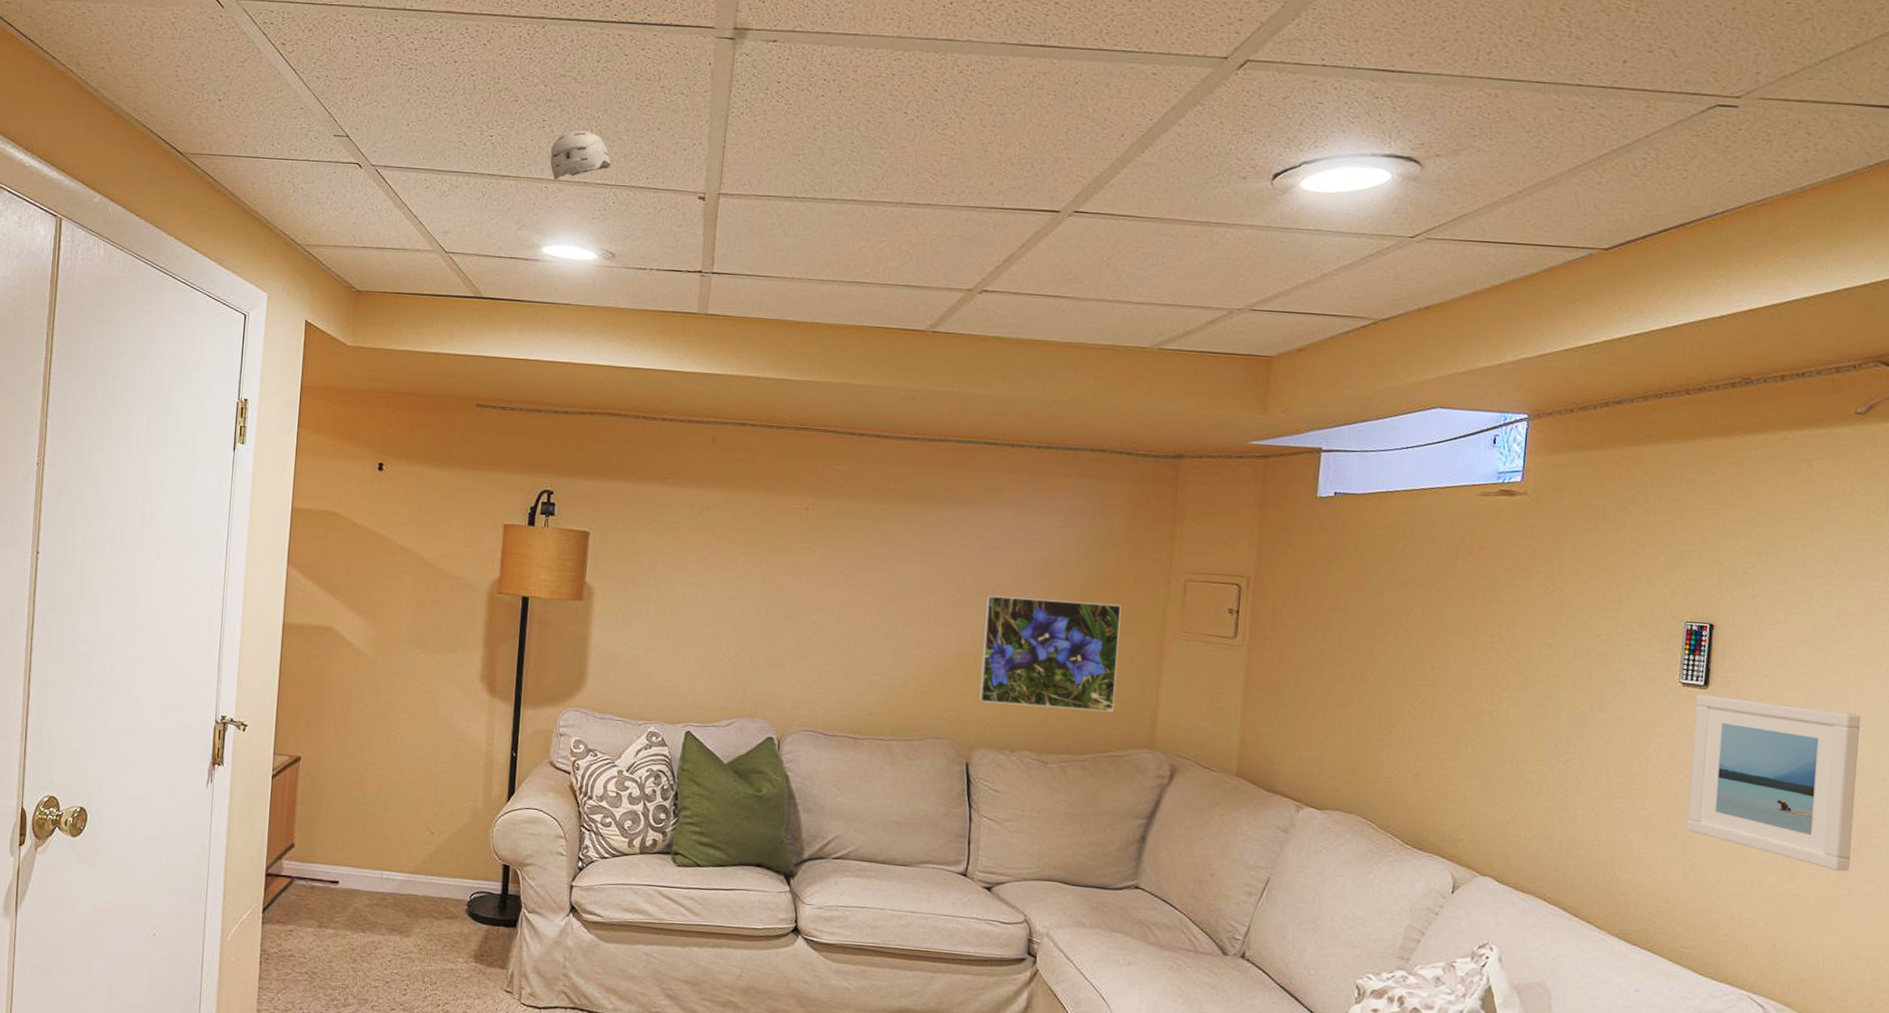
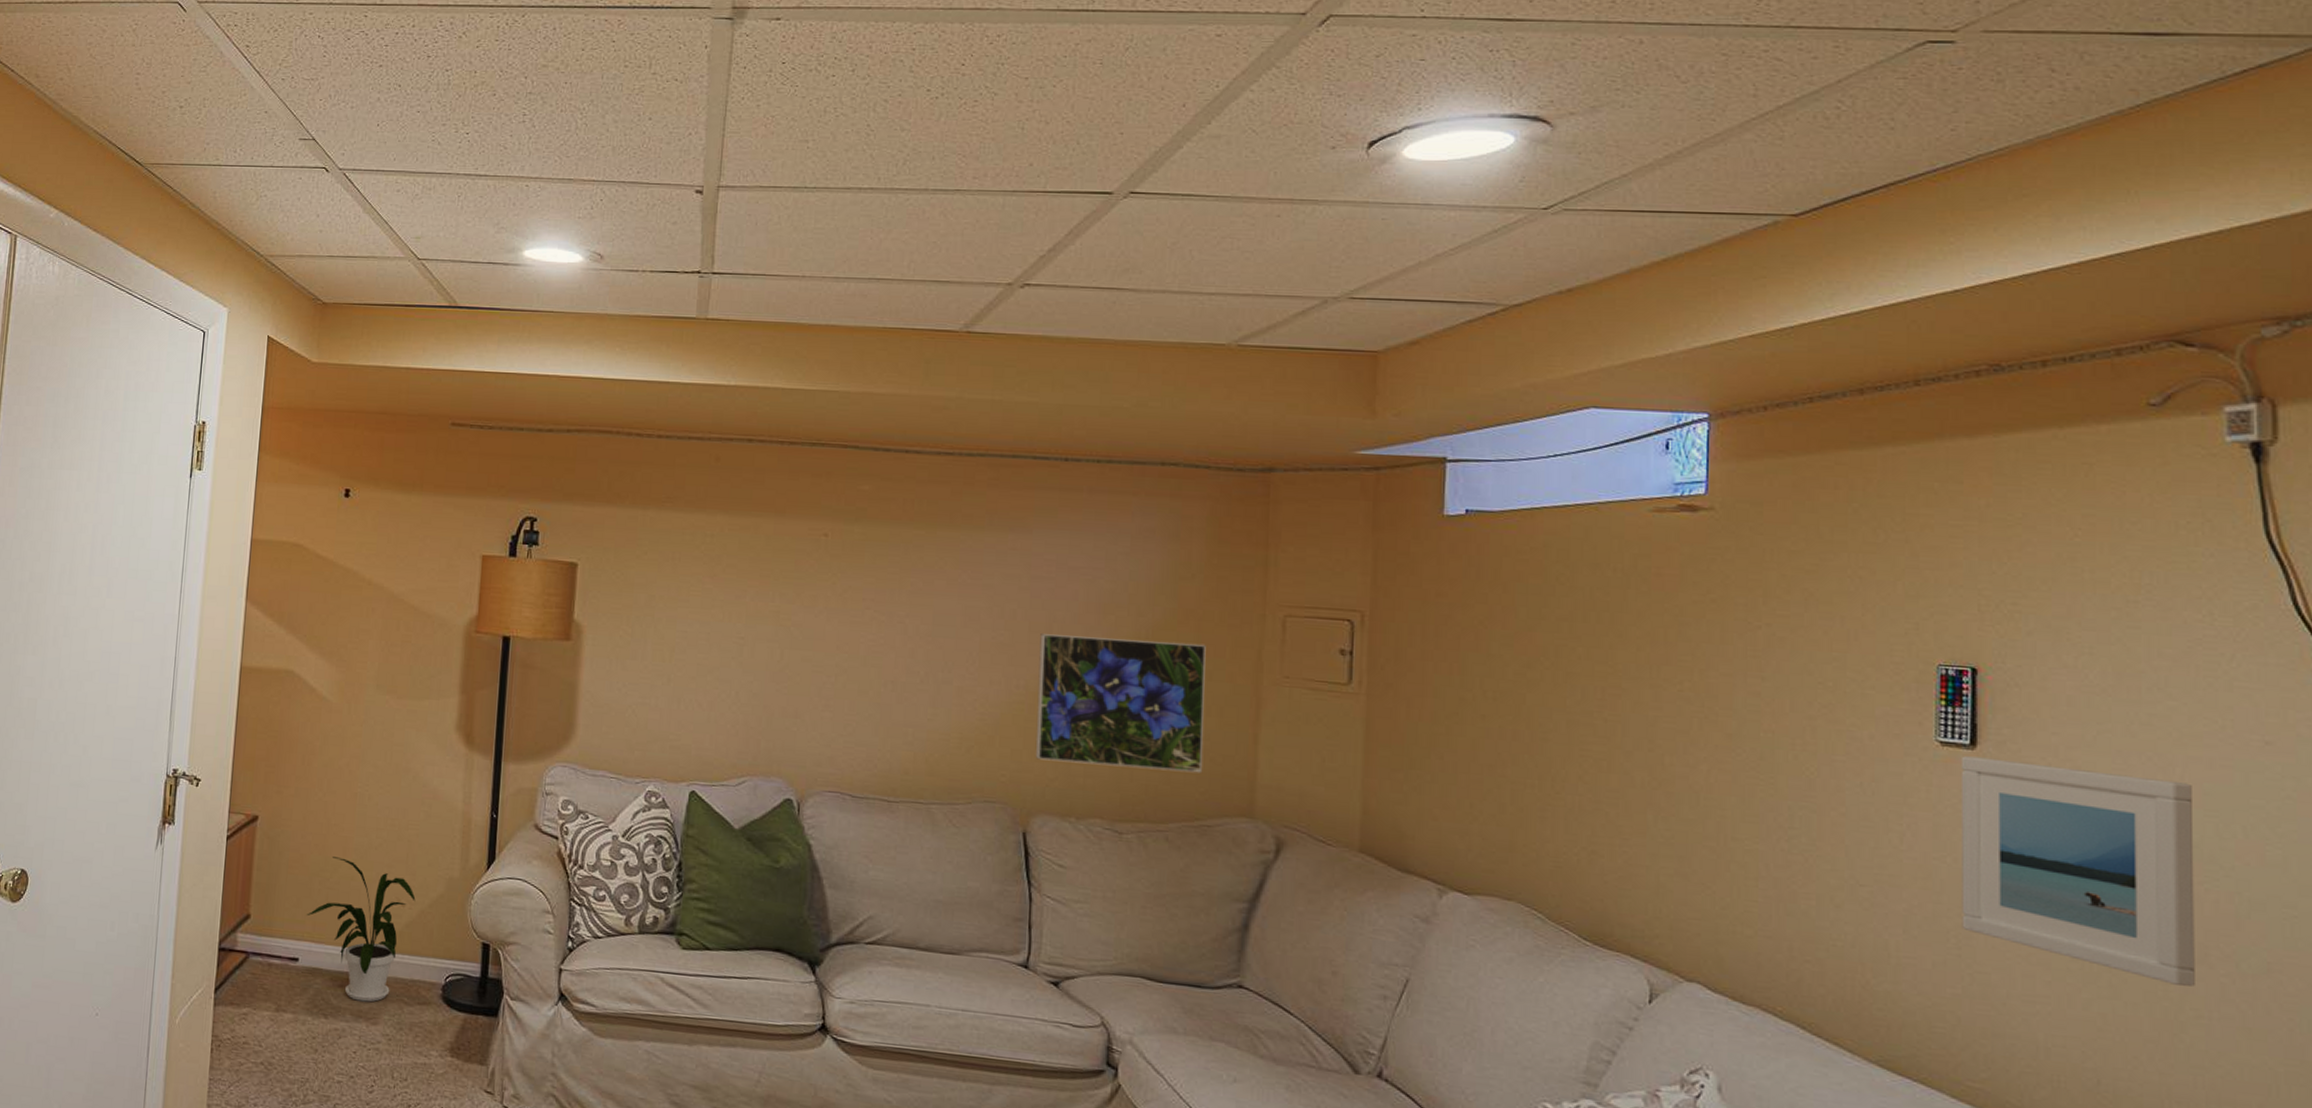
house plant: none [346,792,444,918] -> present [307,857,416,1002]
smoke detector: present [550,130,611,180] -> none [531,123,598,178]

